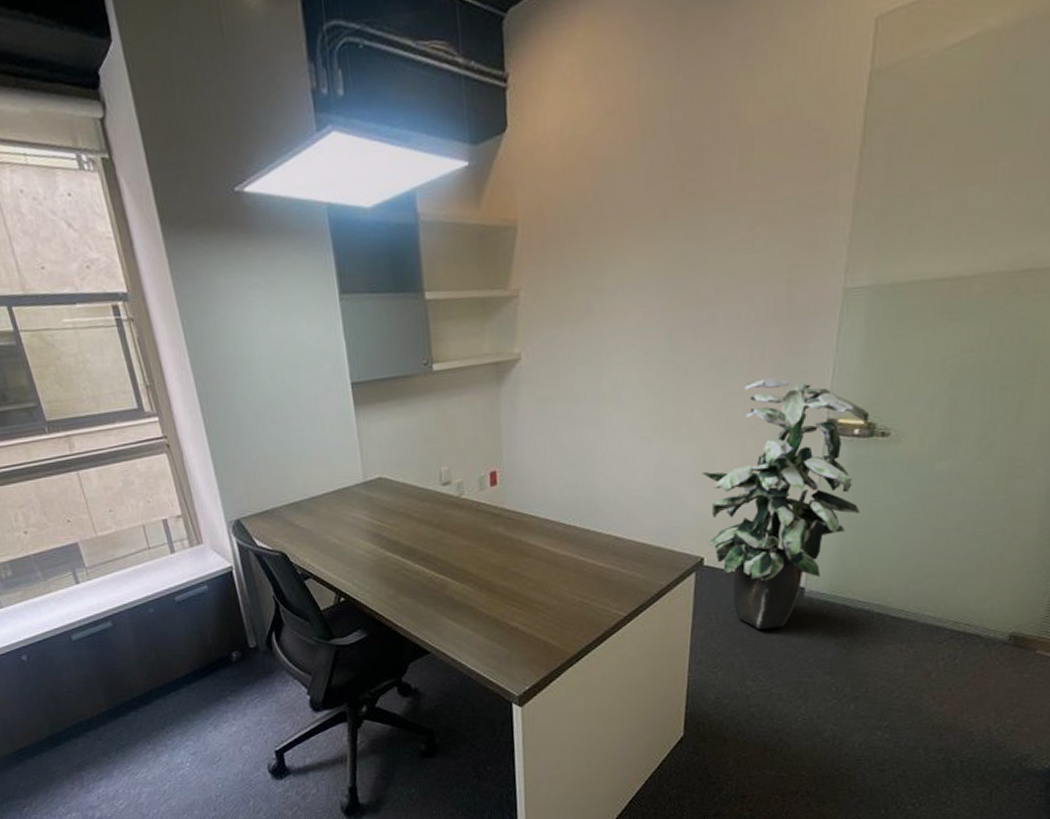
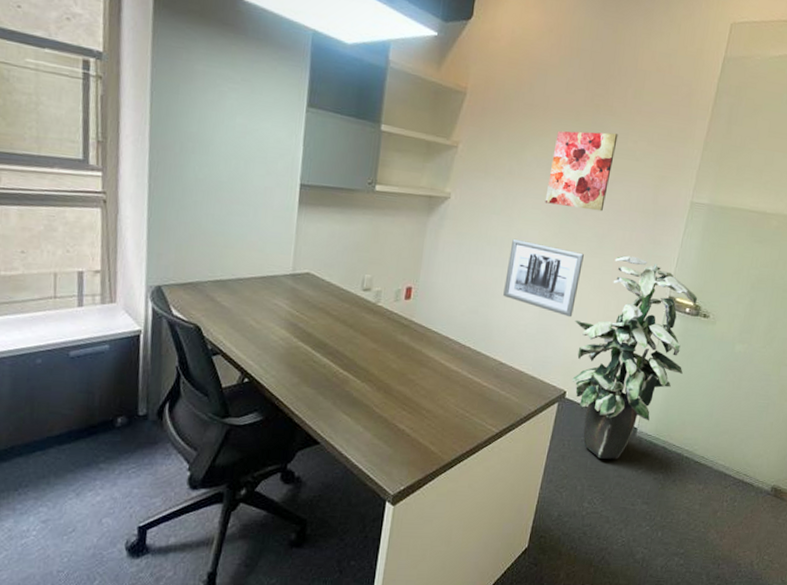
wall art: none [605,388,702,470] -> present [503,238,584,318]
wall art: none [639,225,725,338] -> present [545,130,618,212]

